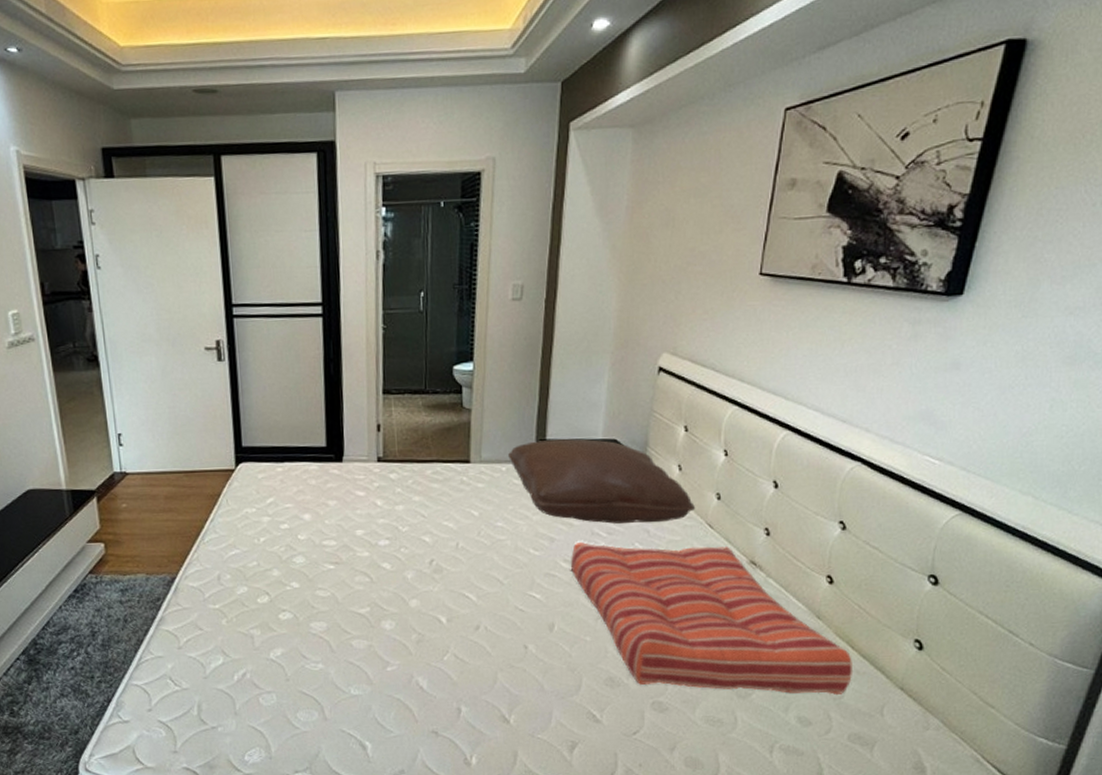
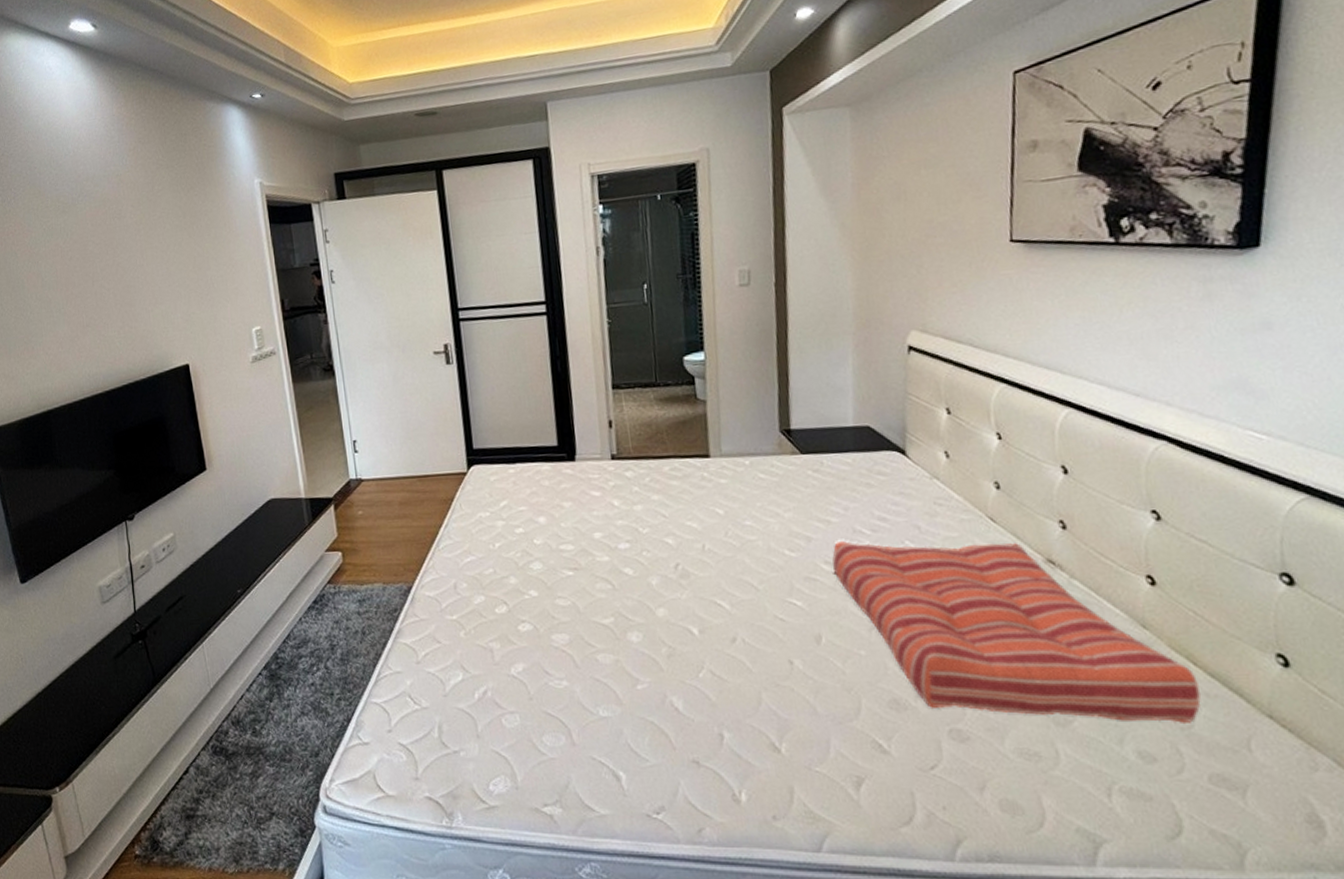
pillow: present [508,438,695,524] -> none [750,427,971,520]

